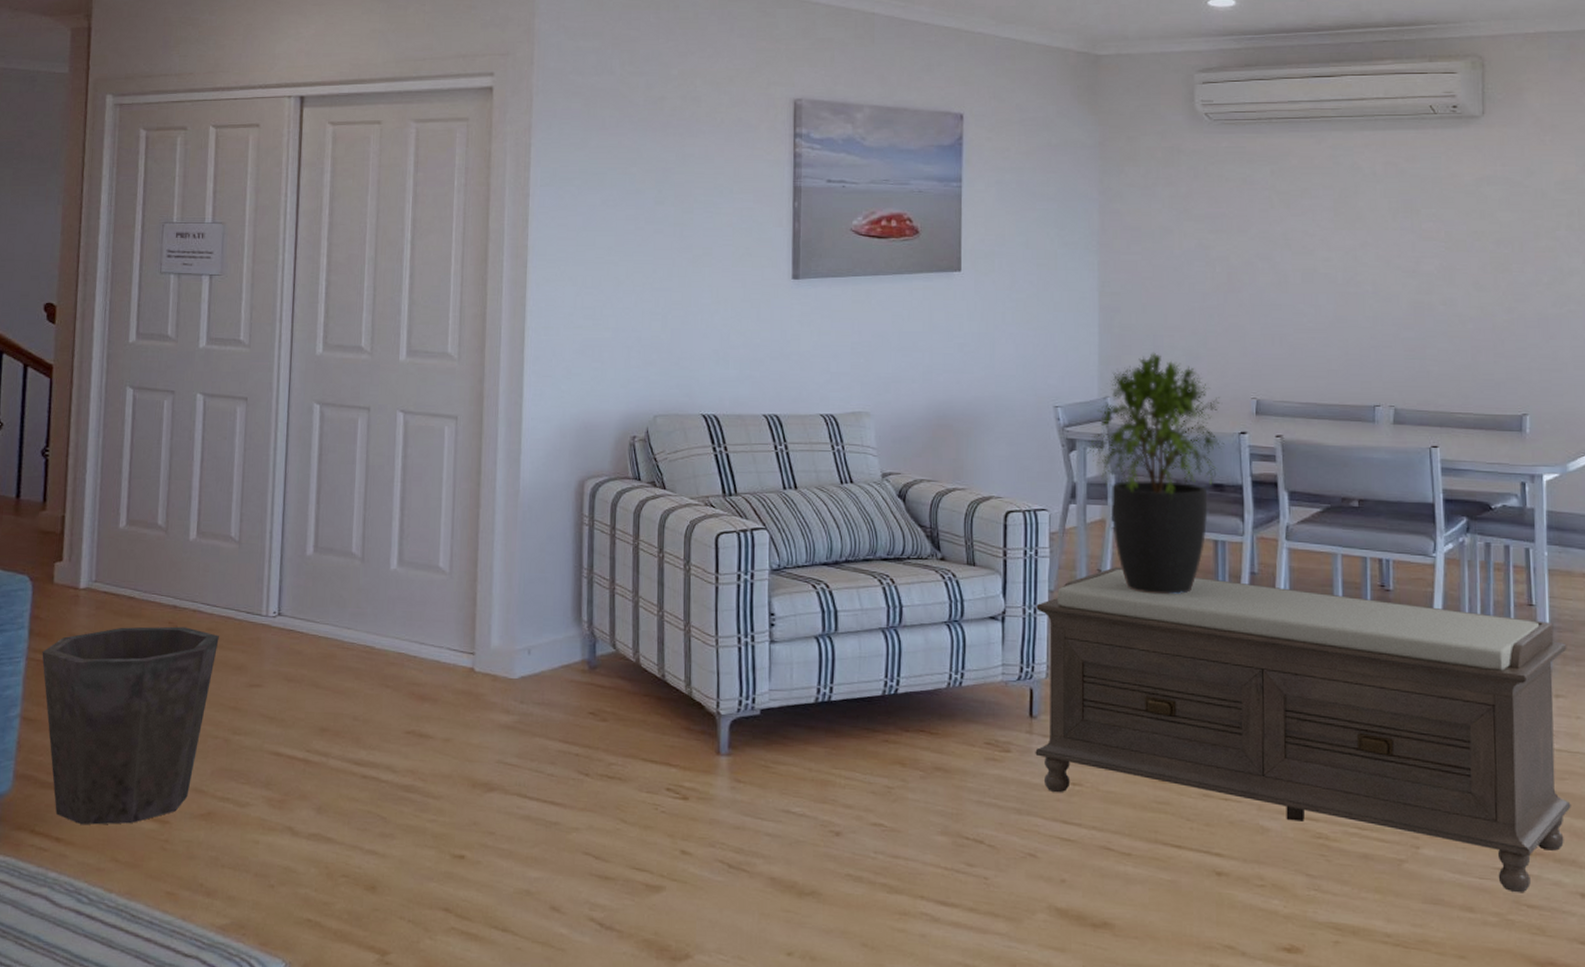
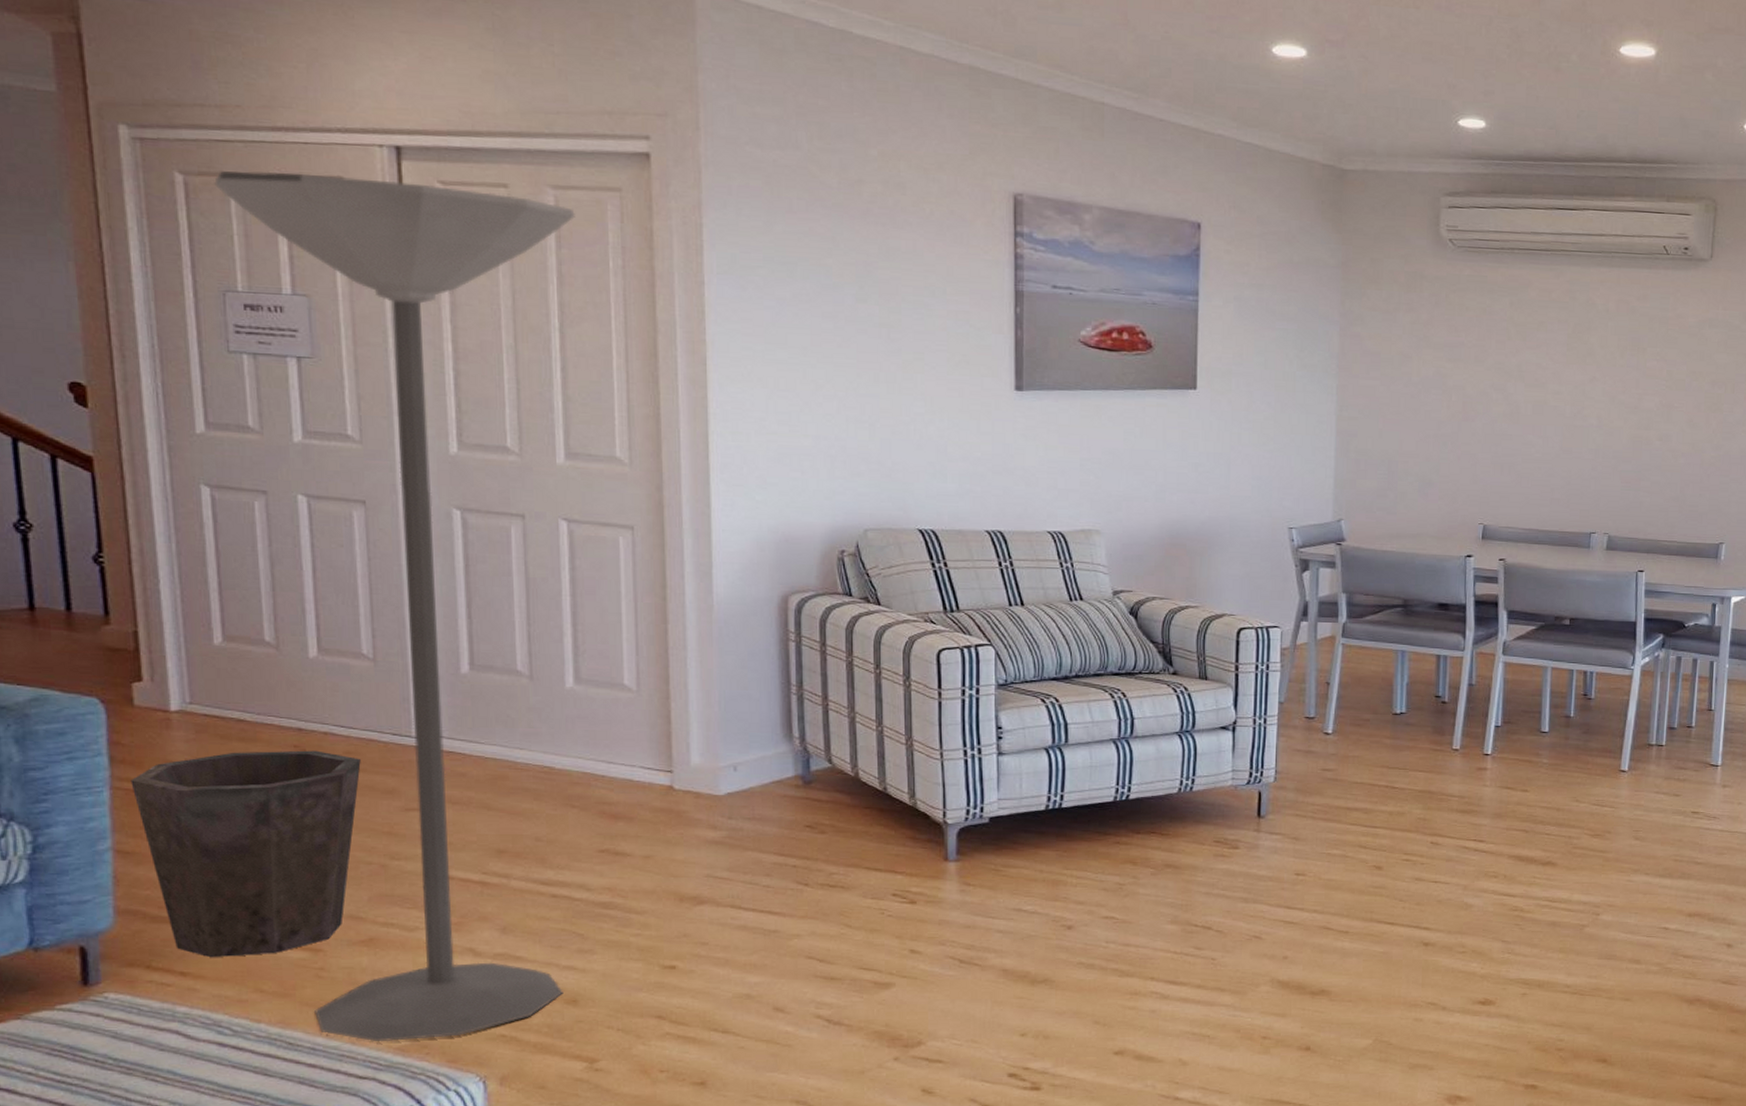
floor lamp: none [156,123,431,920] -> present [214,171,575,1042]
bench: present [1035,567,1571,893] -> none [1262,680,1737,947]
potted plant: present [1086,352,1225,595] -> none [1319,477,1451,705]

